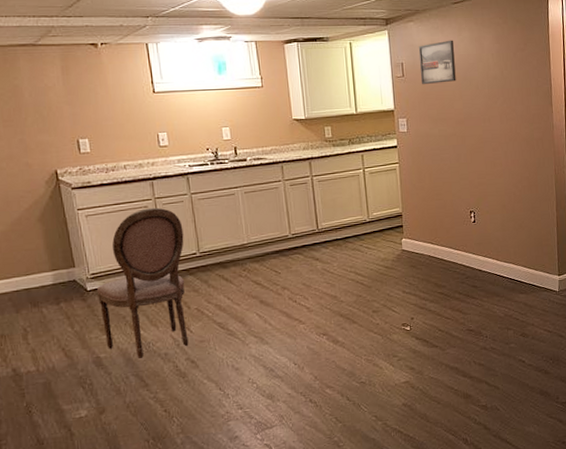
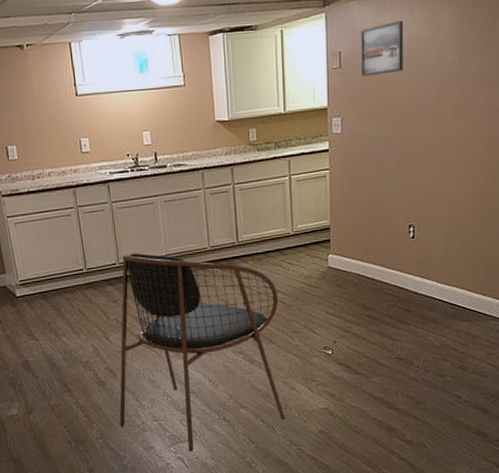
dining chair: present [97,207,189,359] -> none [25,216,108,366]
dining chair: none [202,242,370,437] -> present [119,253,285,452]

